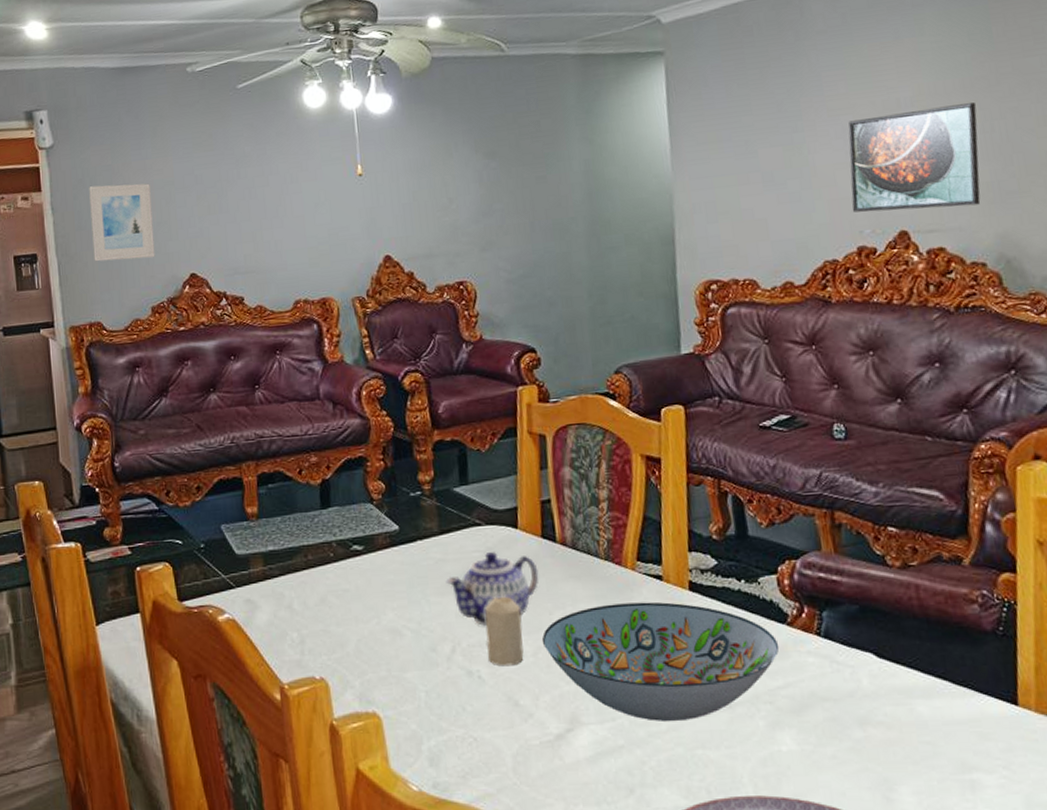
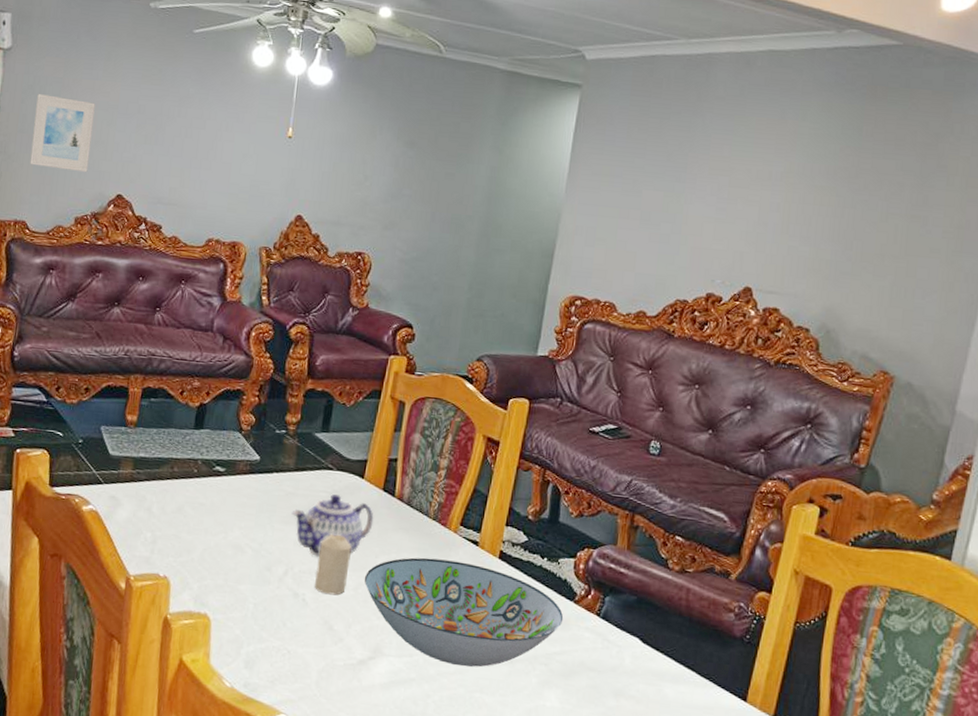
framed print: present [848,103,981,212] -> none [709,182,833,278]

